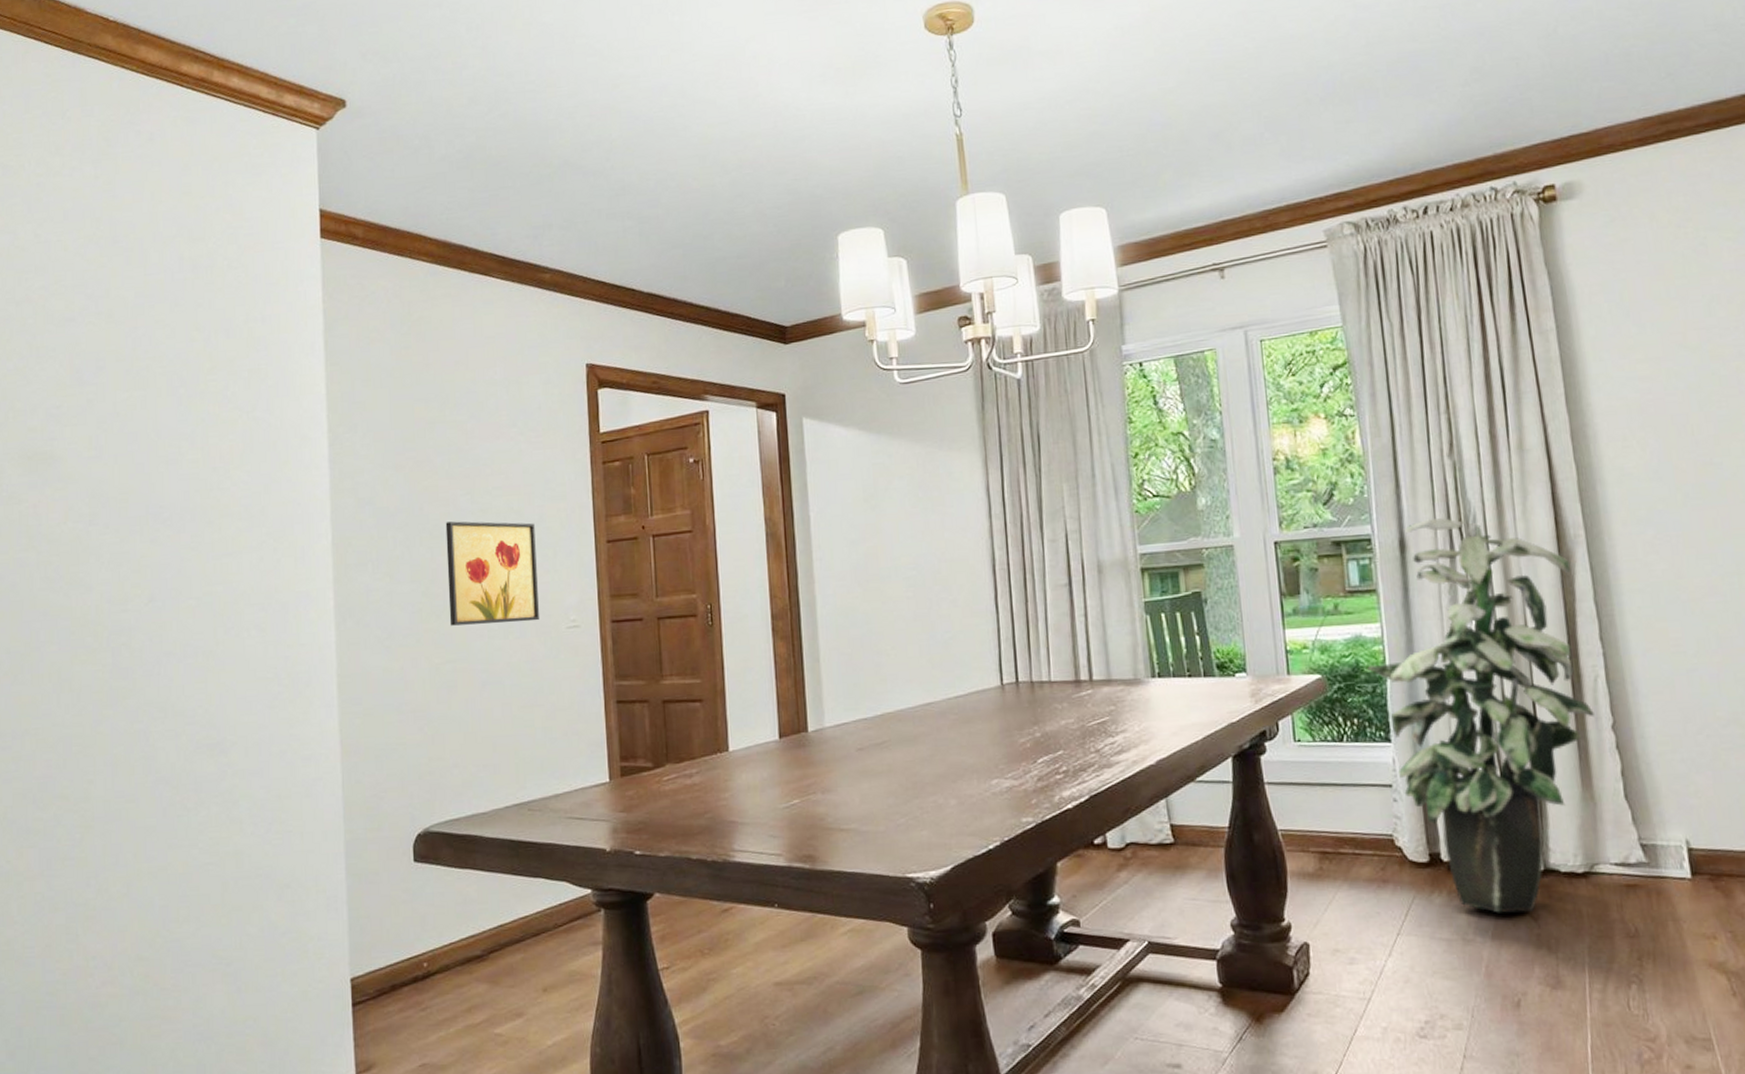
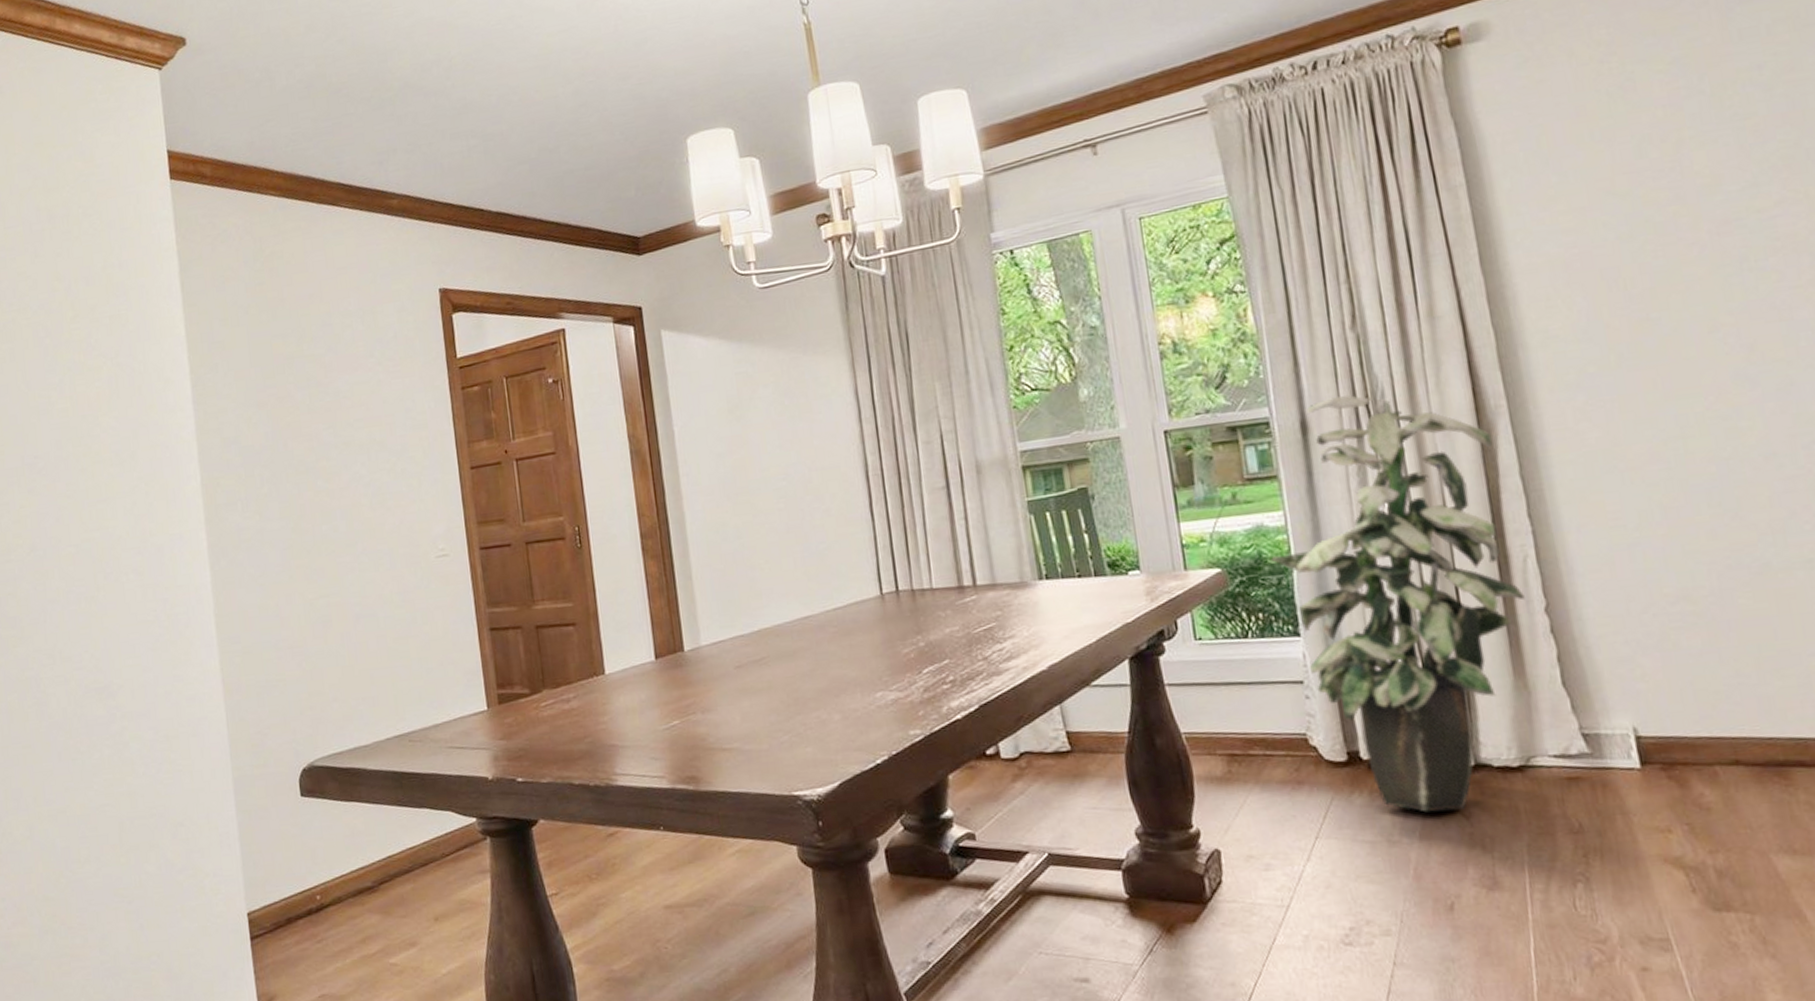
wall art: present [445,521,539,626] -> none [310,453,408,561]

